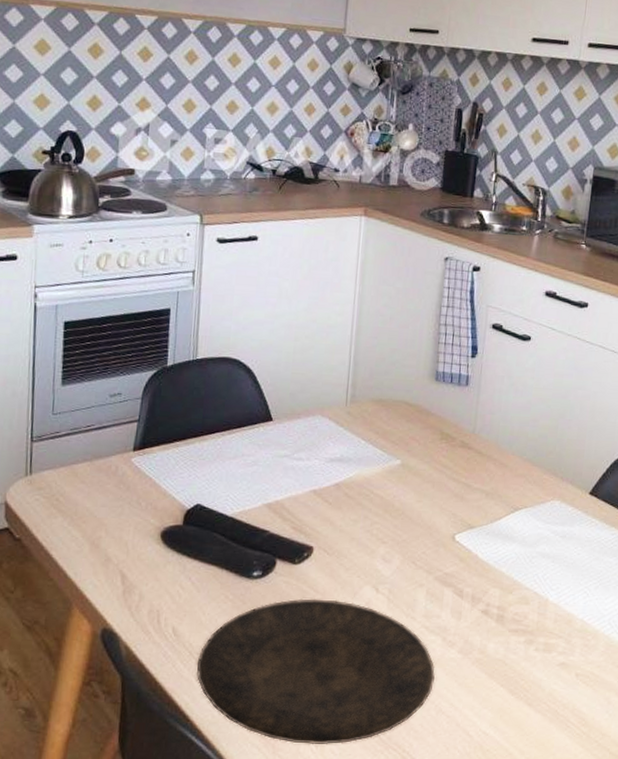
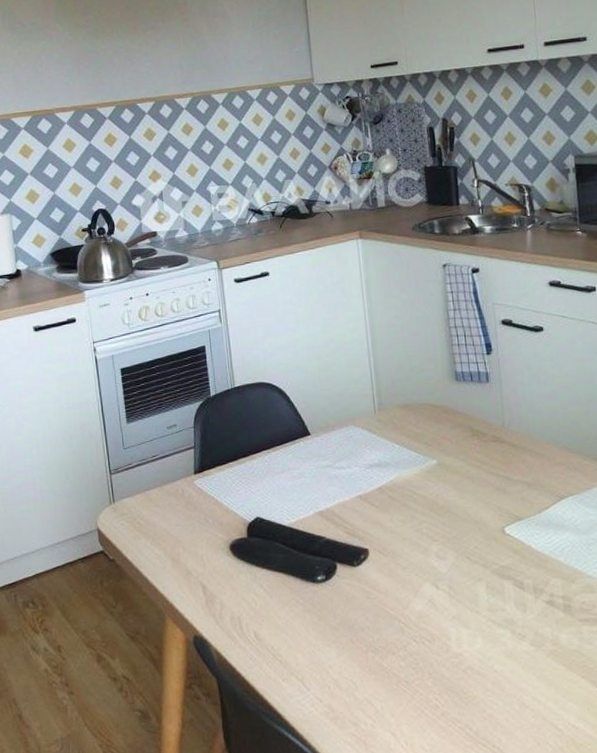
plate: present [196,598,435,744] -> none [281,598,512,740]

